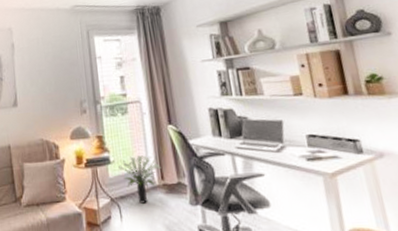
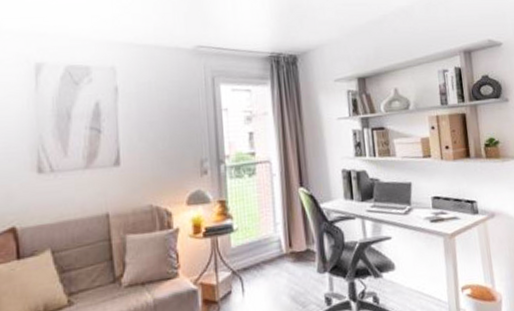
potted plant: present [118,155,161,204] -> none [242,221,290,275]

